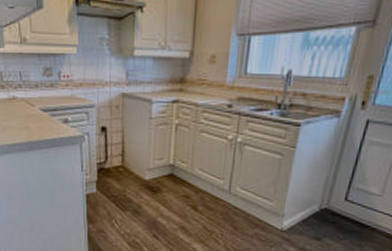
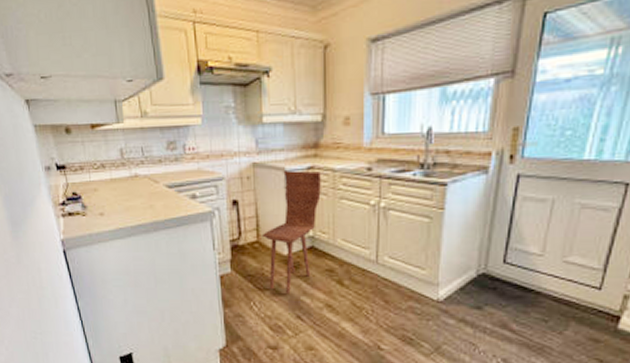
dining chair: none [126,103,185,215] -> present [261,170,321,293]

